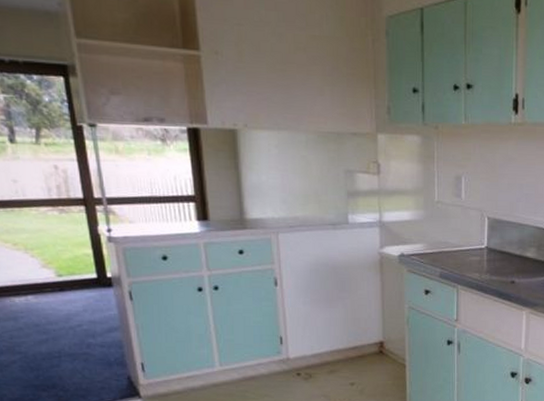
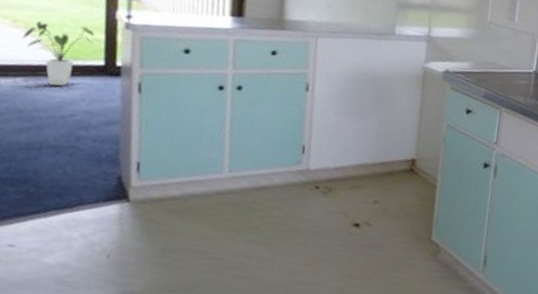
house plant: none [24,243,83,301] -> present [23,21,94,86]

